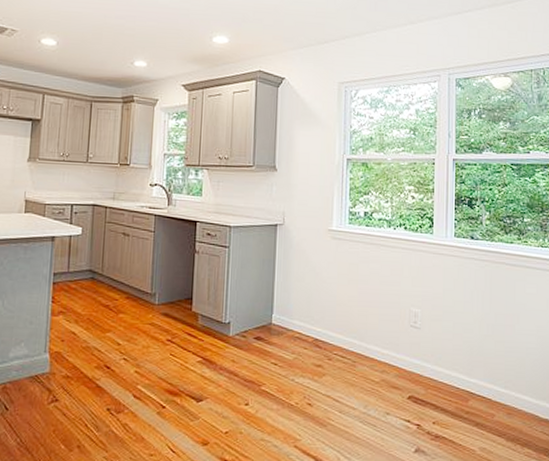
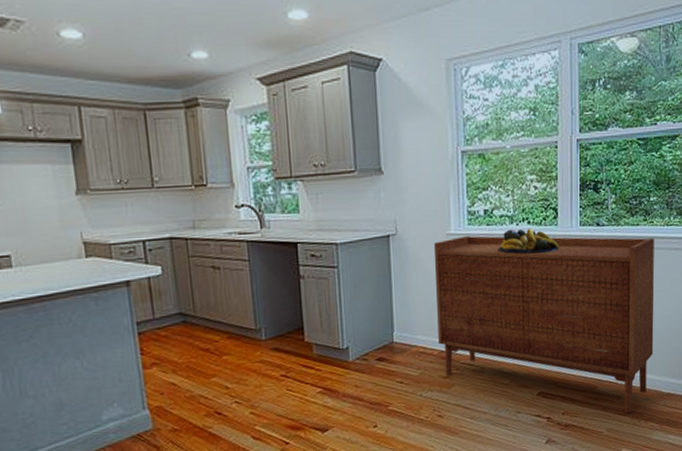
sideboard: none [314,233,530,434] -> present [433,236,655,413]
fruit bowl: none [375,232,434,259] -> present [498,227,560,254]

